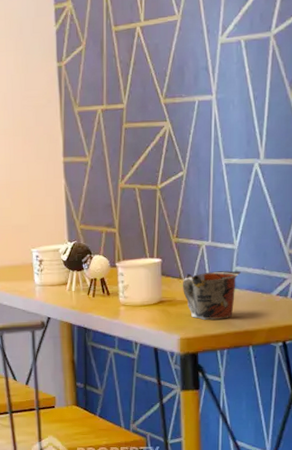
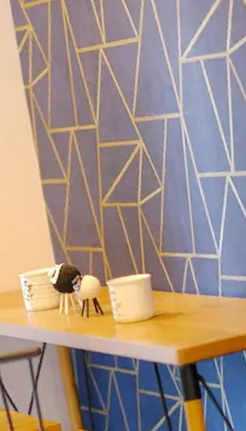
mug: present [182,271,241,320] -> none [173,280,227,330]

